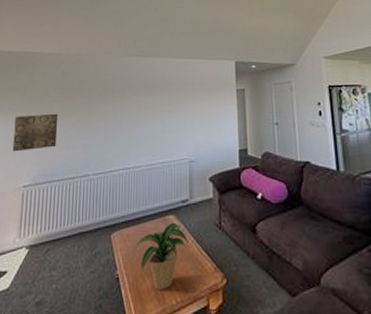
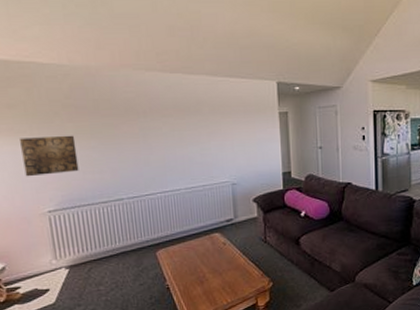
potted plant: present [133,222,188,290] -> none [181,239,235,295]

